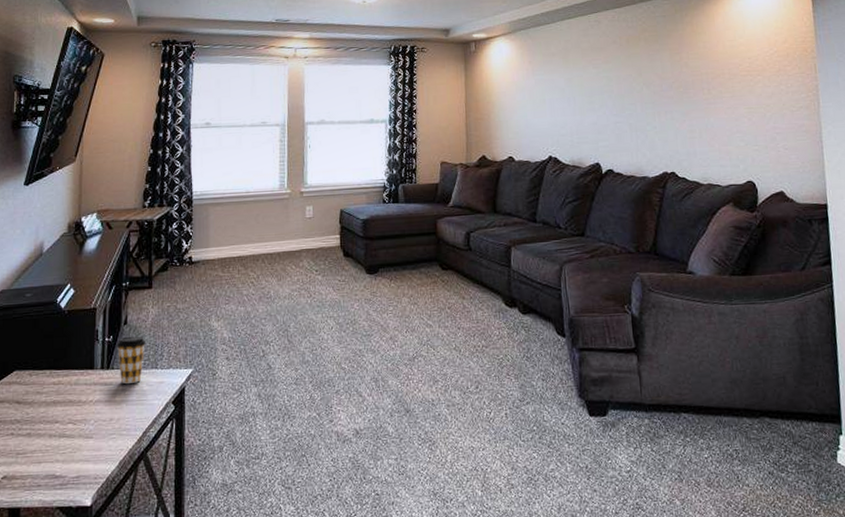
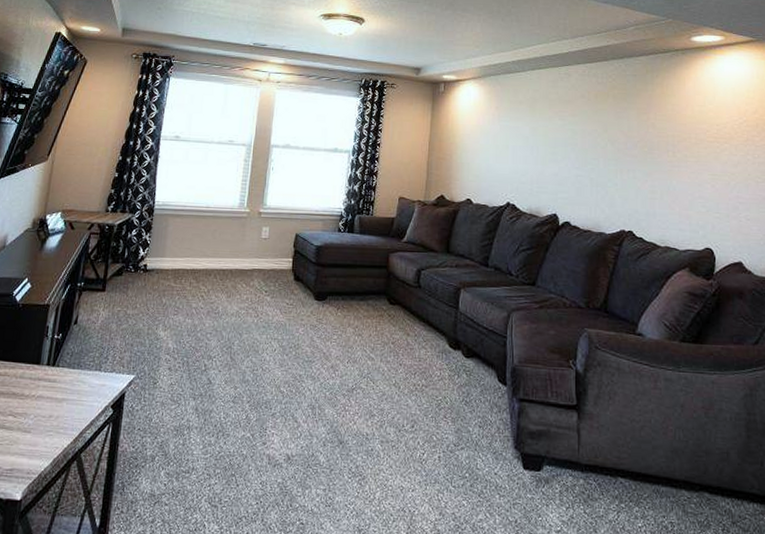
coffee cup: present [116,335,147,384] -> none [64,336,94,383]

